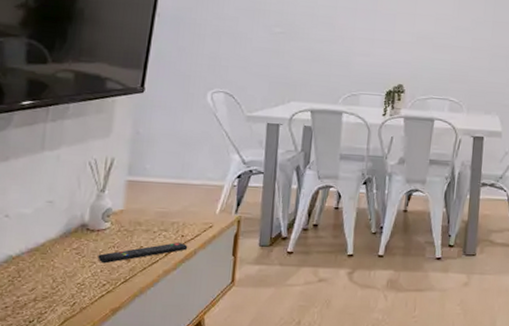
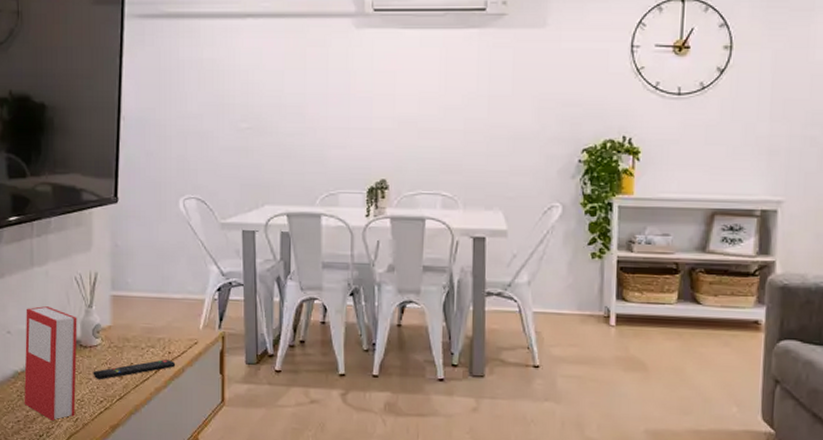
book: none [16,190,87,305] -> present [24,306,77,420]

